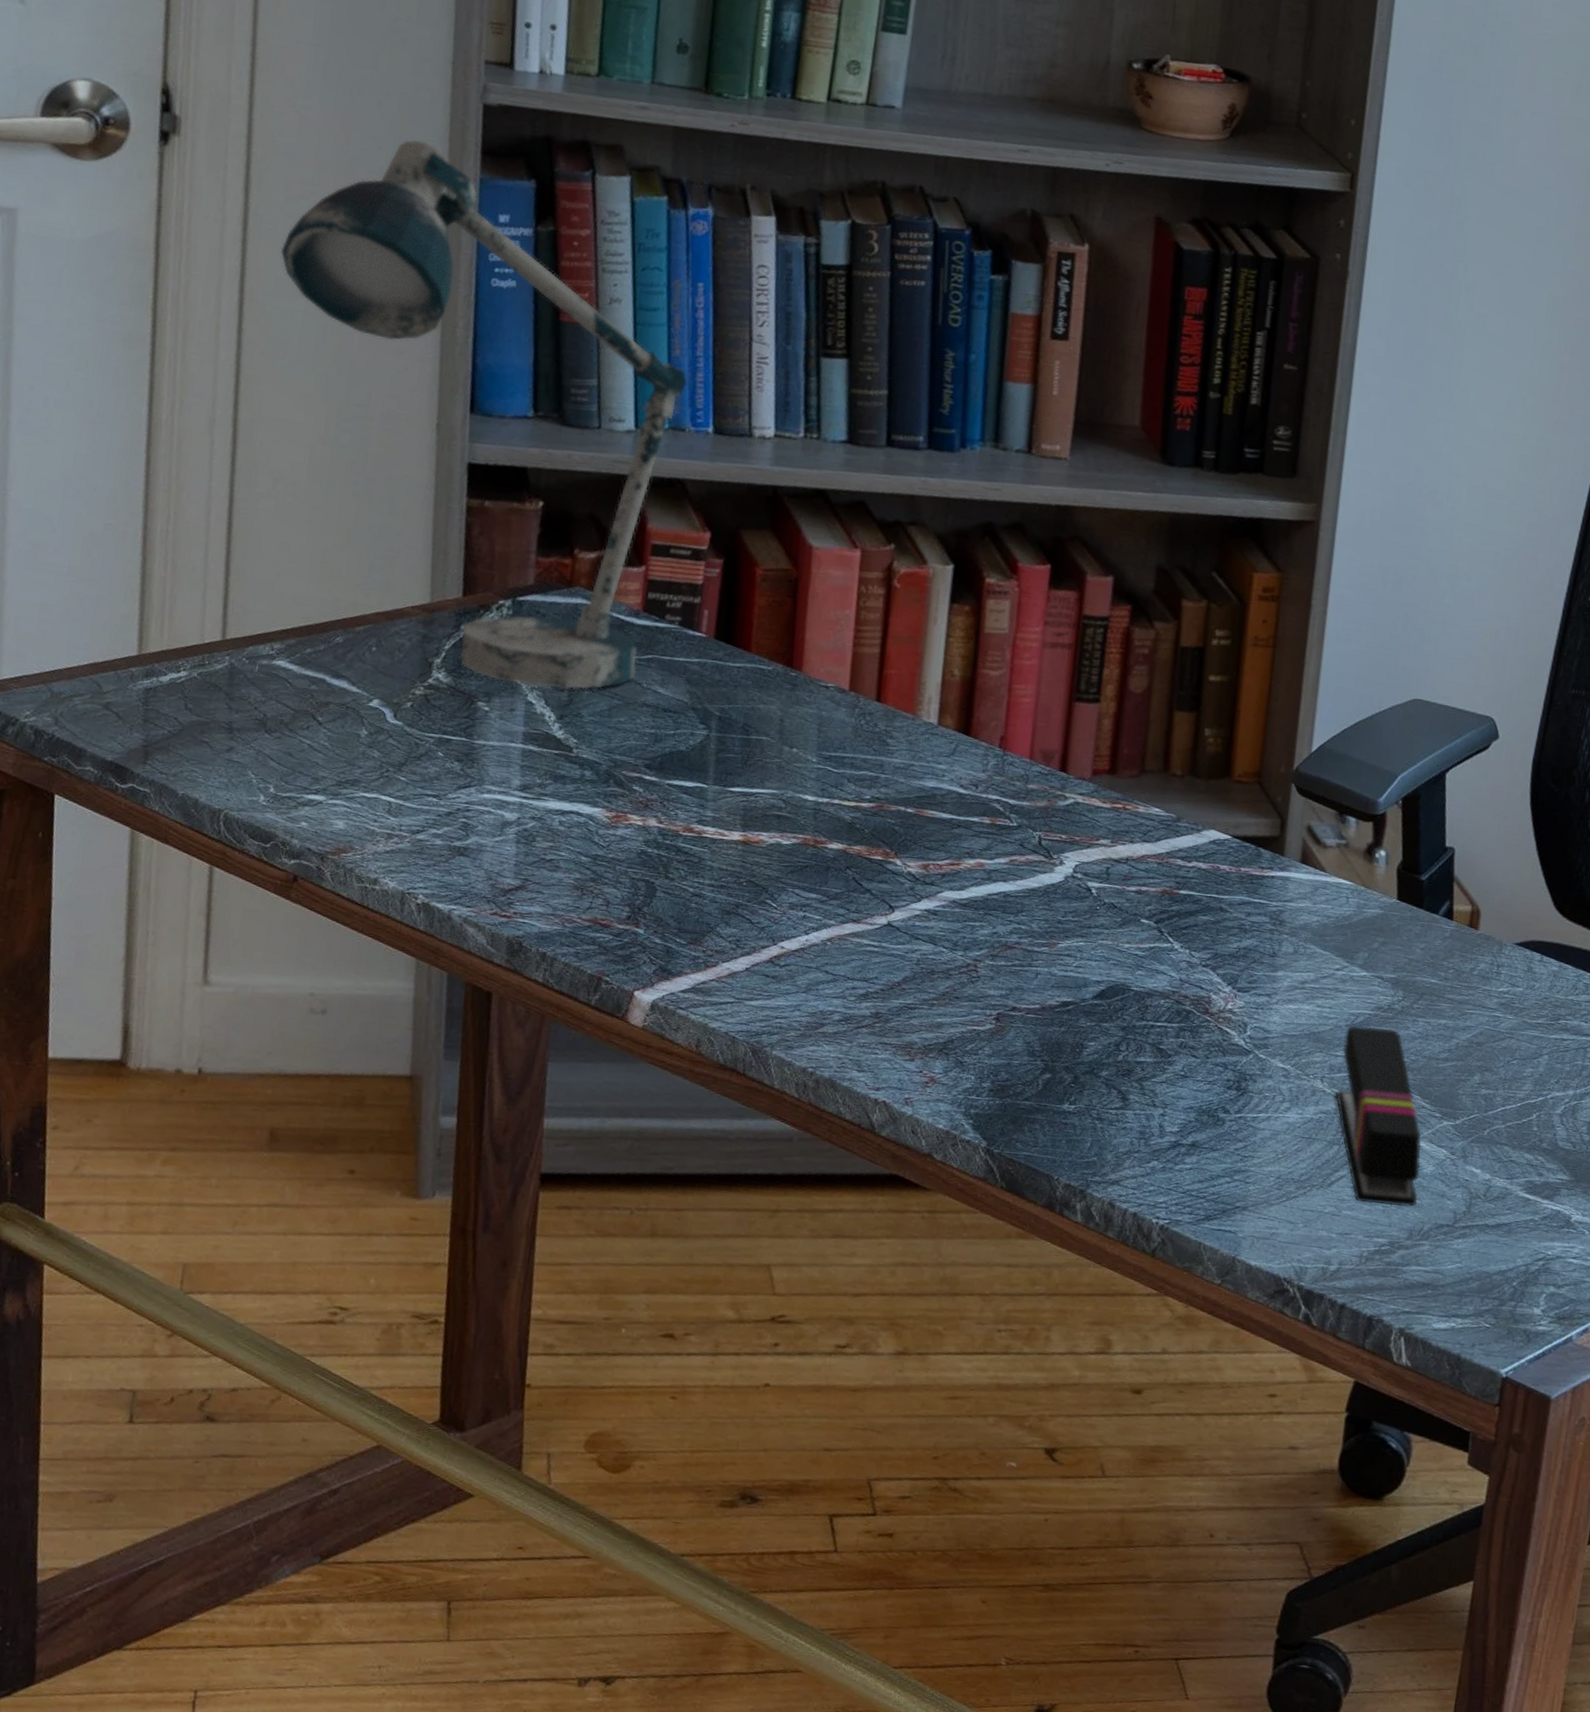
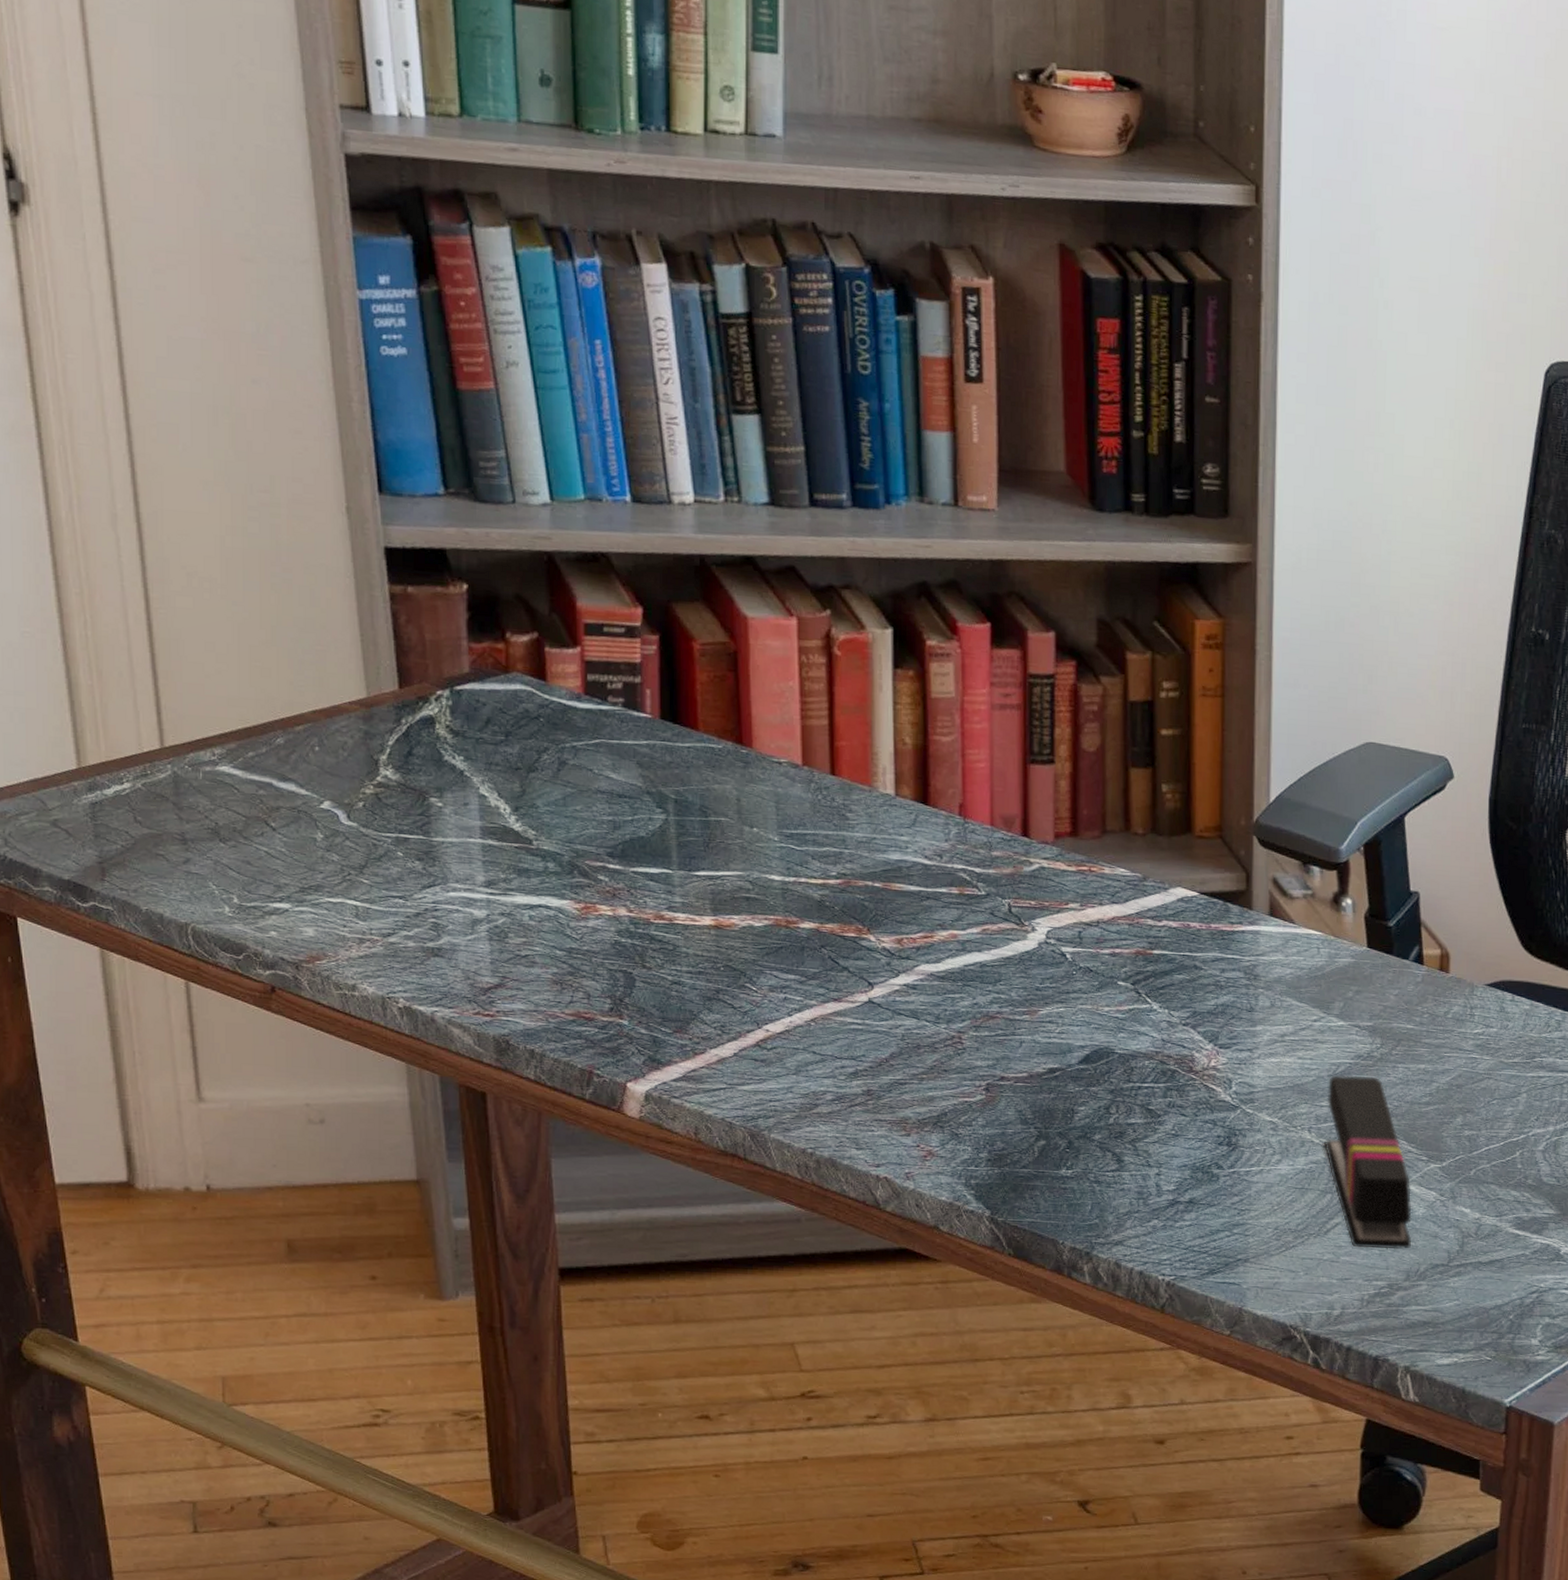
desk lamp: present [280,139,688,689] -> none [155,197,598,780]

